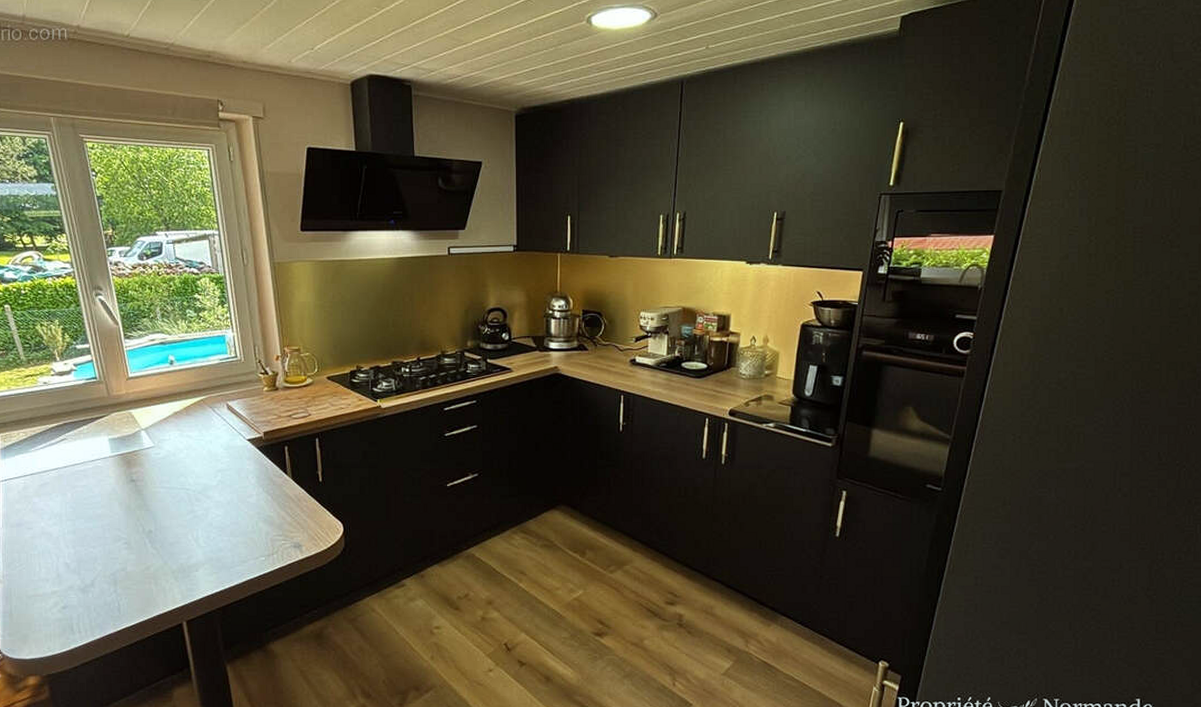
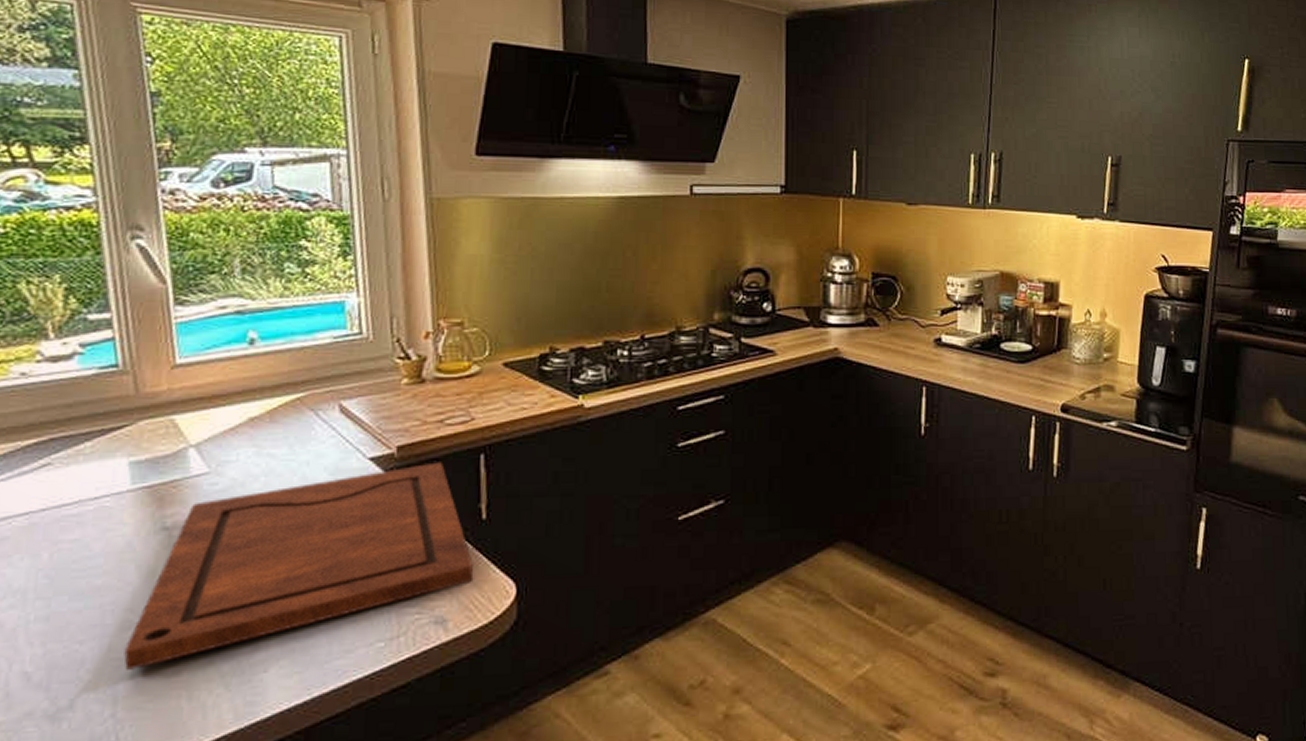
cutting board: none [117,443,316,565] -> present [124,462,474,670]

